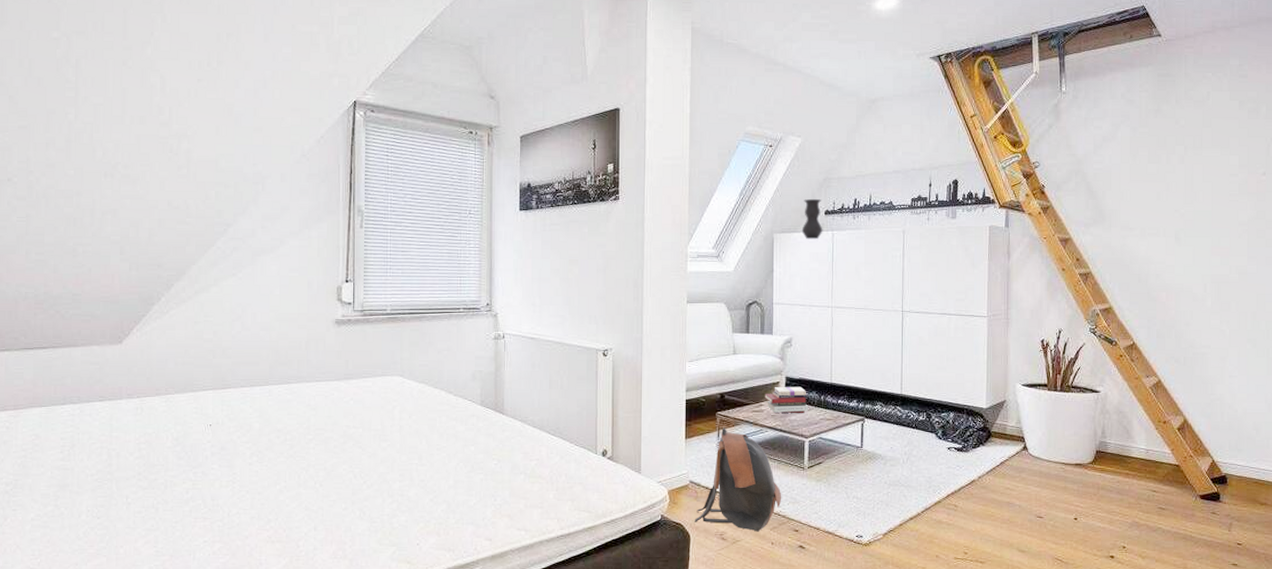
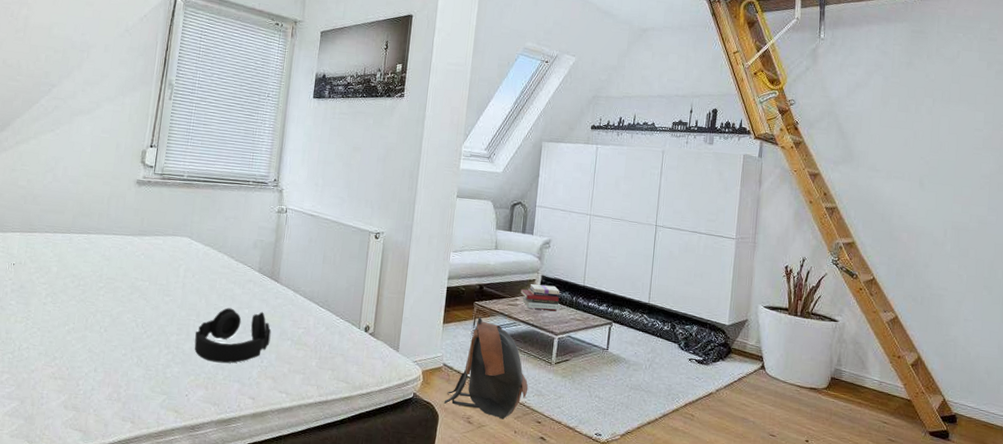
headphones: none [419,447,502,506] -> present [194,308,272,364]
vase: present [801,198,823,240] -> none [568,113,589,151]

